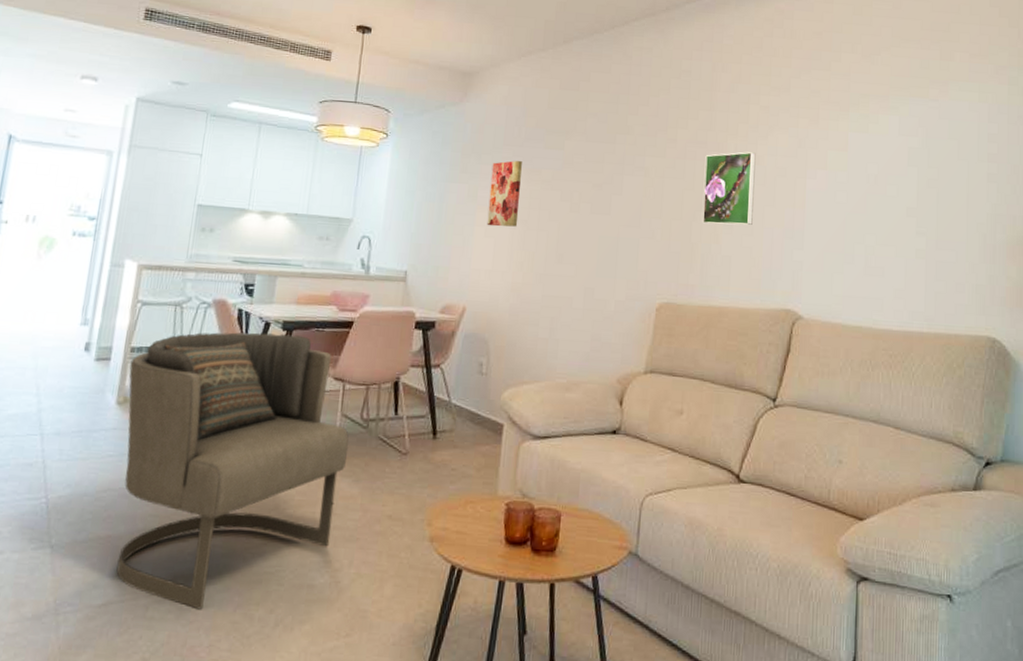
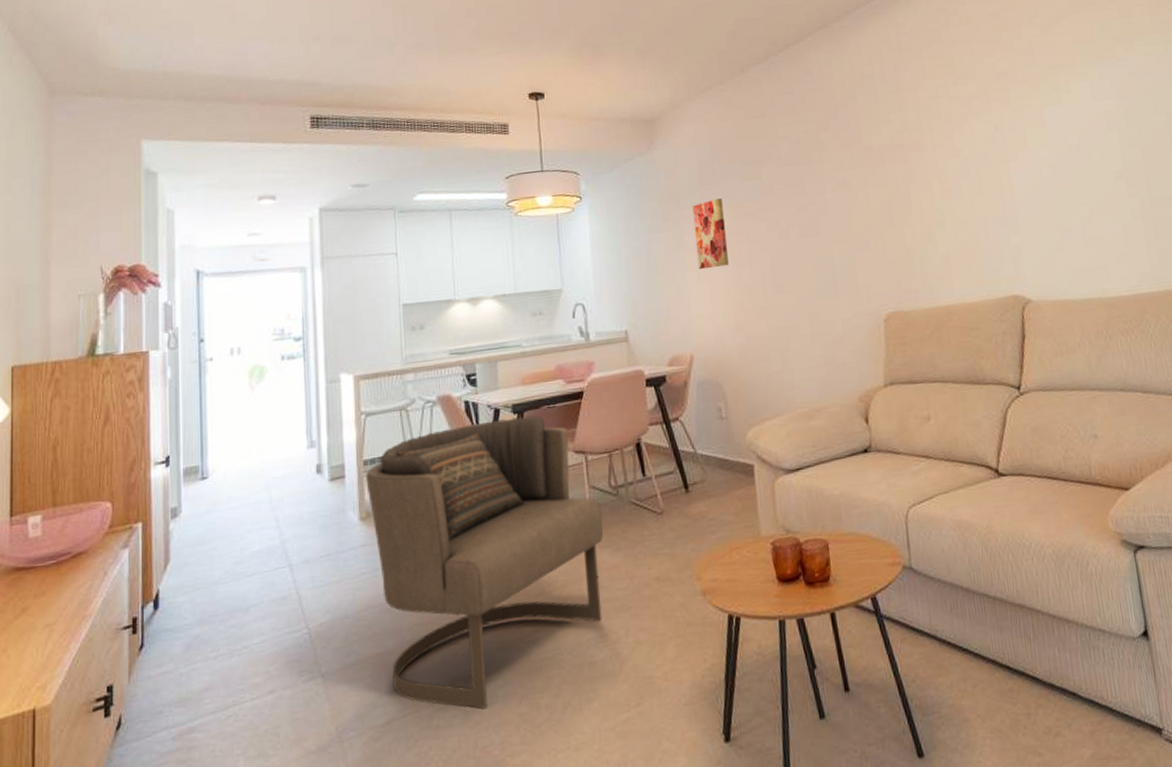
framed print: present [703,152,756,225] -> none [904,145,964,226]

